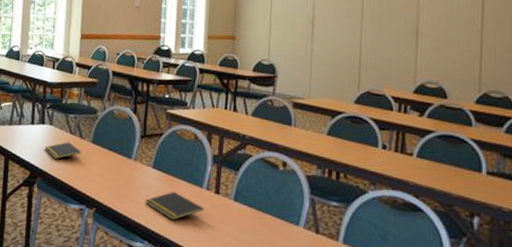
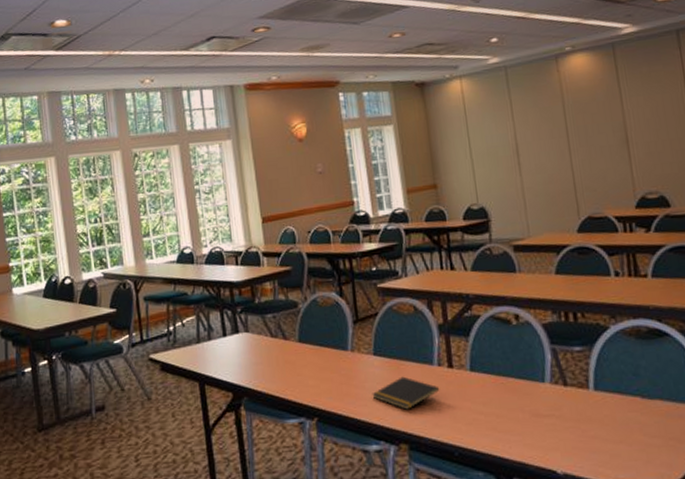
notepad: present [44,142,81,159] -> none [244,347,289,371]

